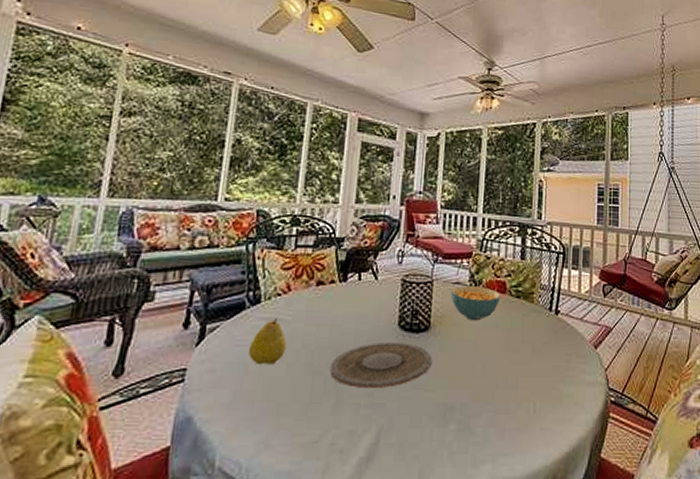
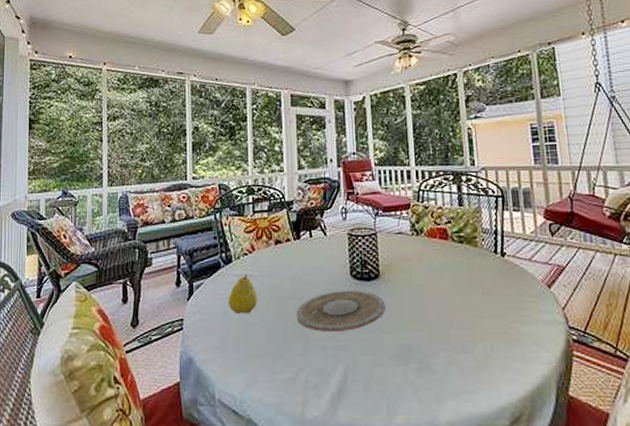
cereal bowl: present [450,286,501,321] -> none [394,235,443,268]

